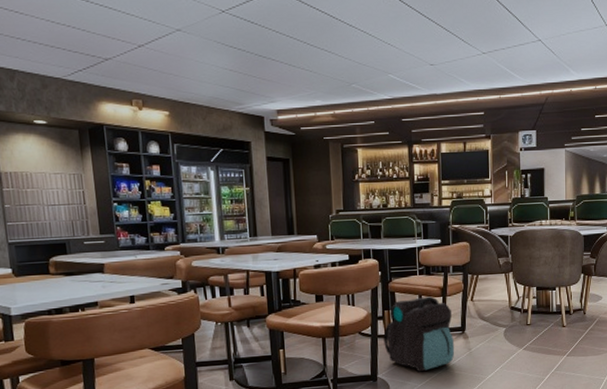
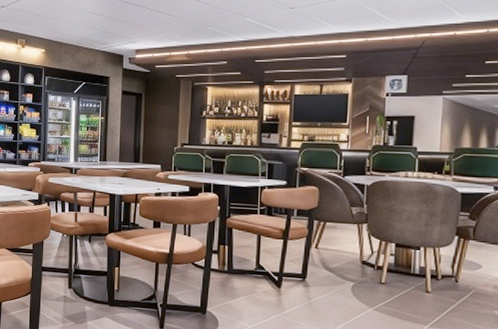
backpack: present [383,296,455,372] -> none [216,237,293,314]

